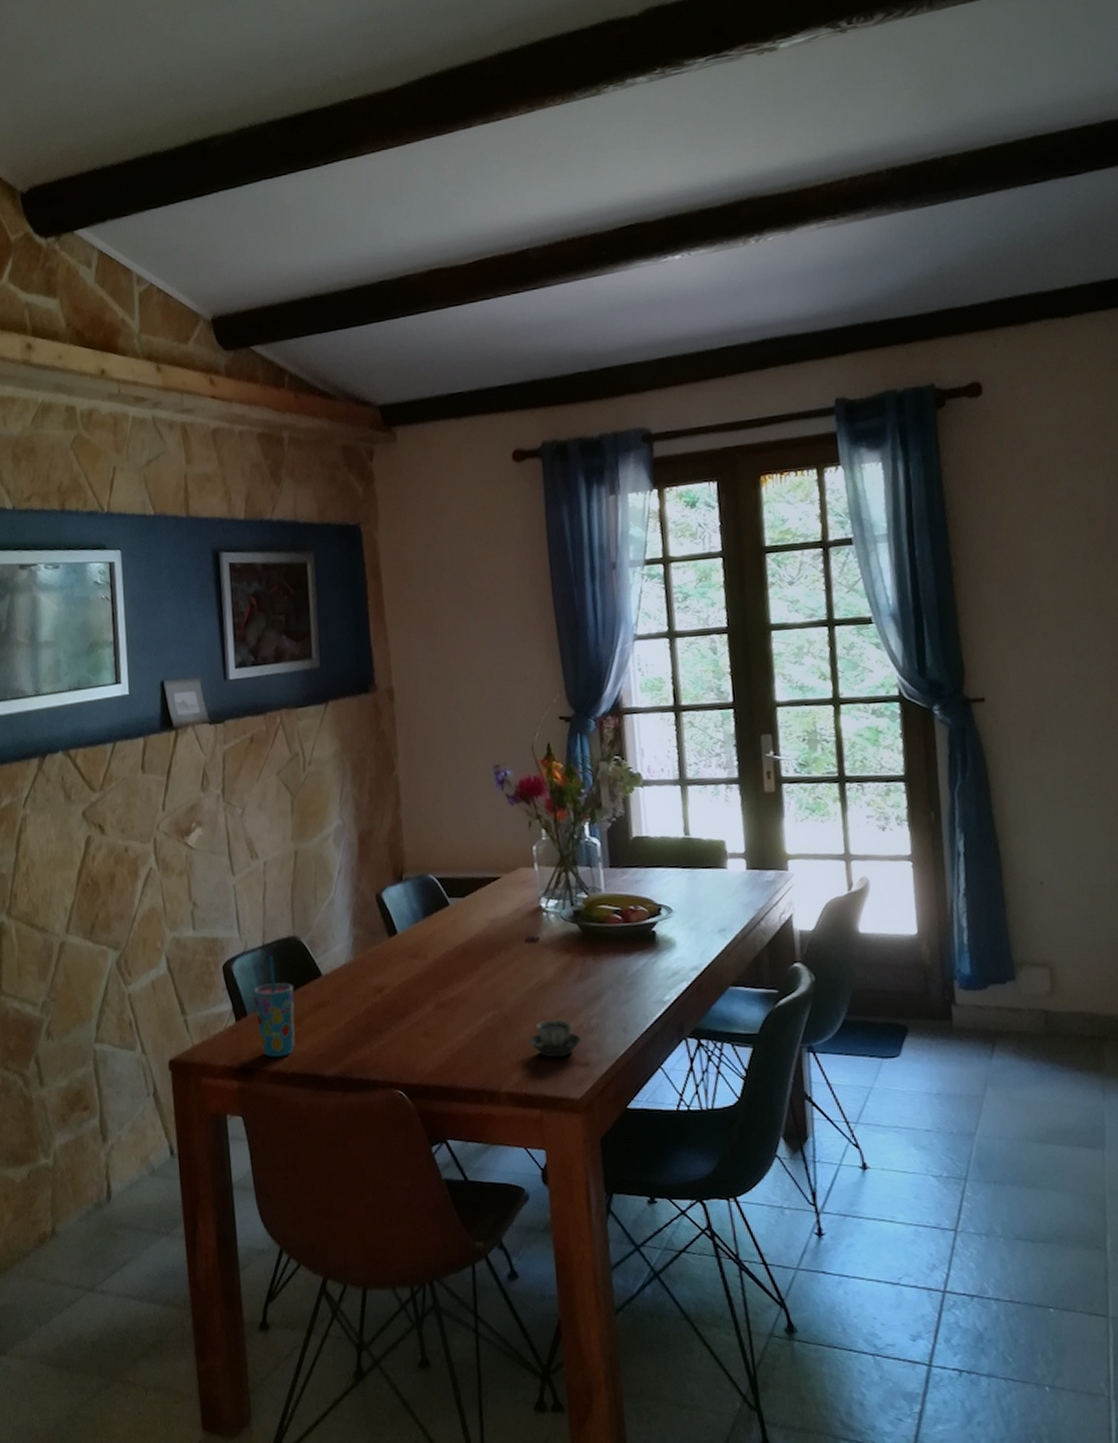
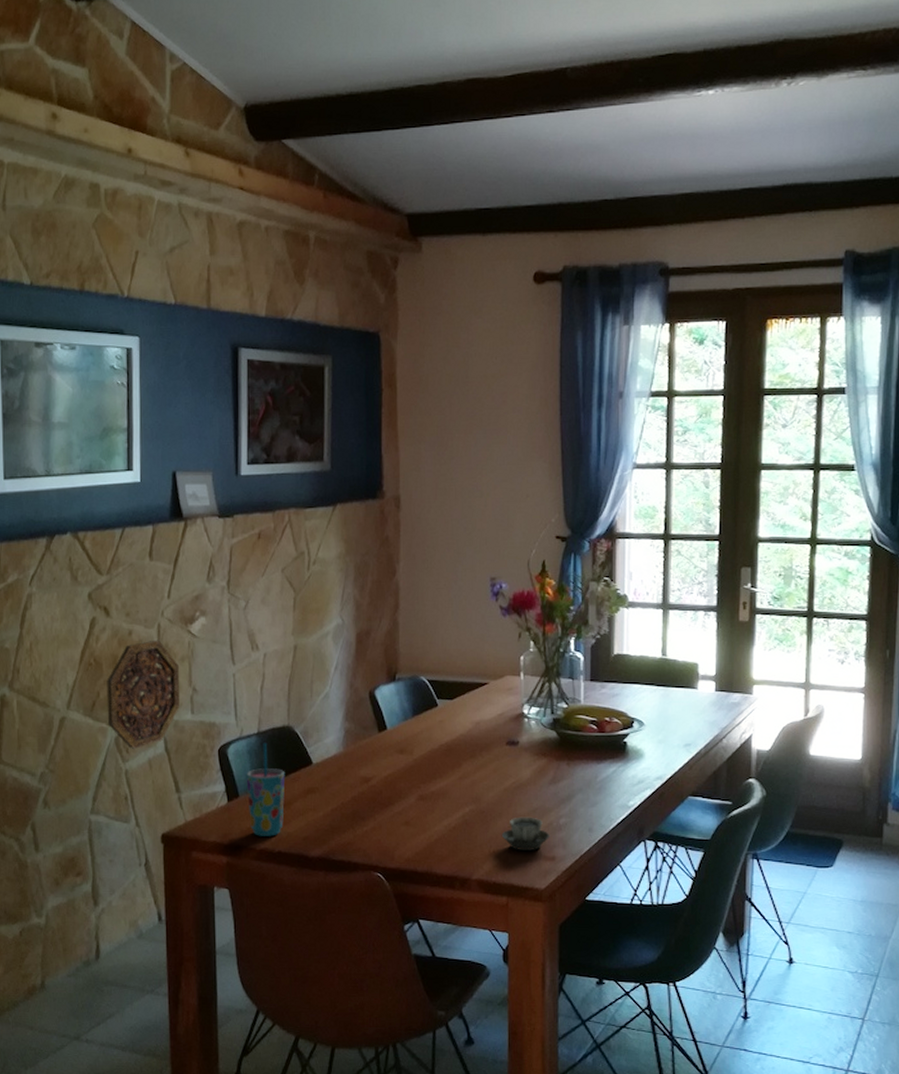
decorative platter: none [104,854,181,971] -> present [106,640,181,749]

